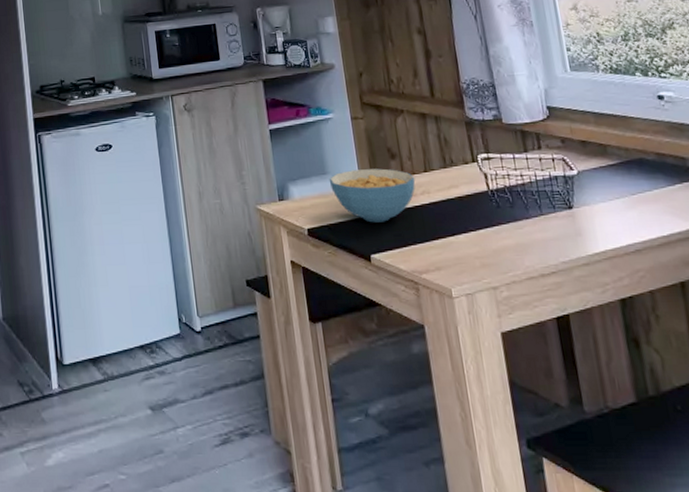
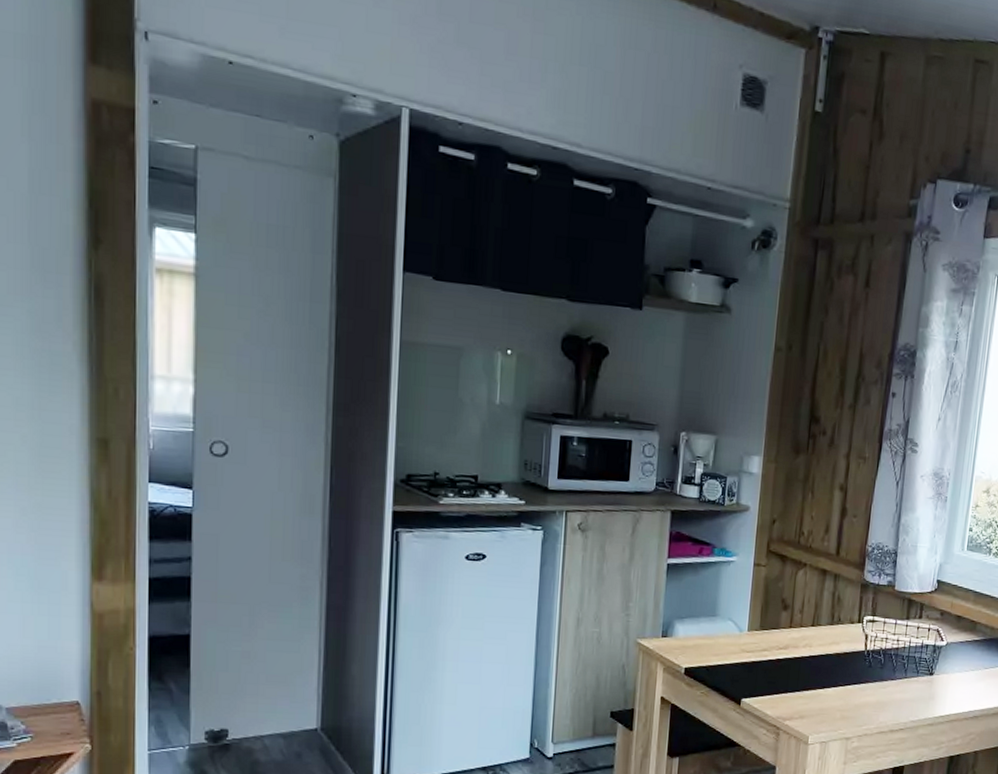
cereal bowl: present [328,168,416,223] -> none [717,615,802,669]

